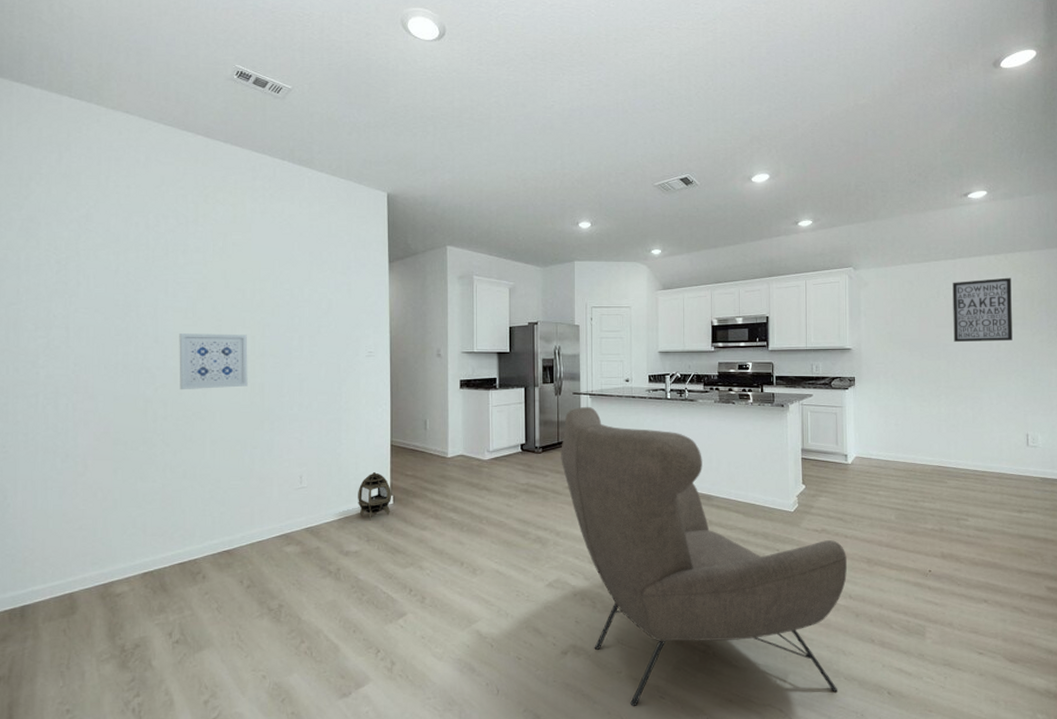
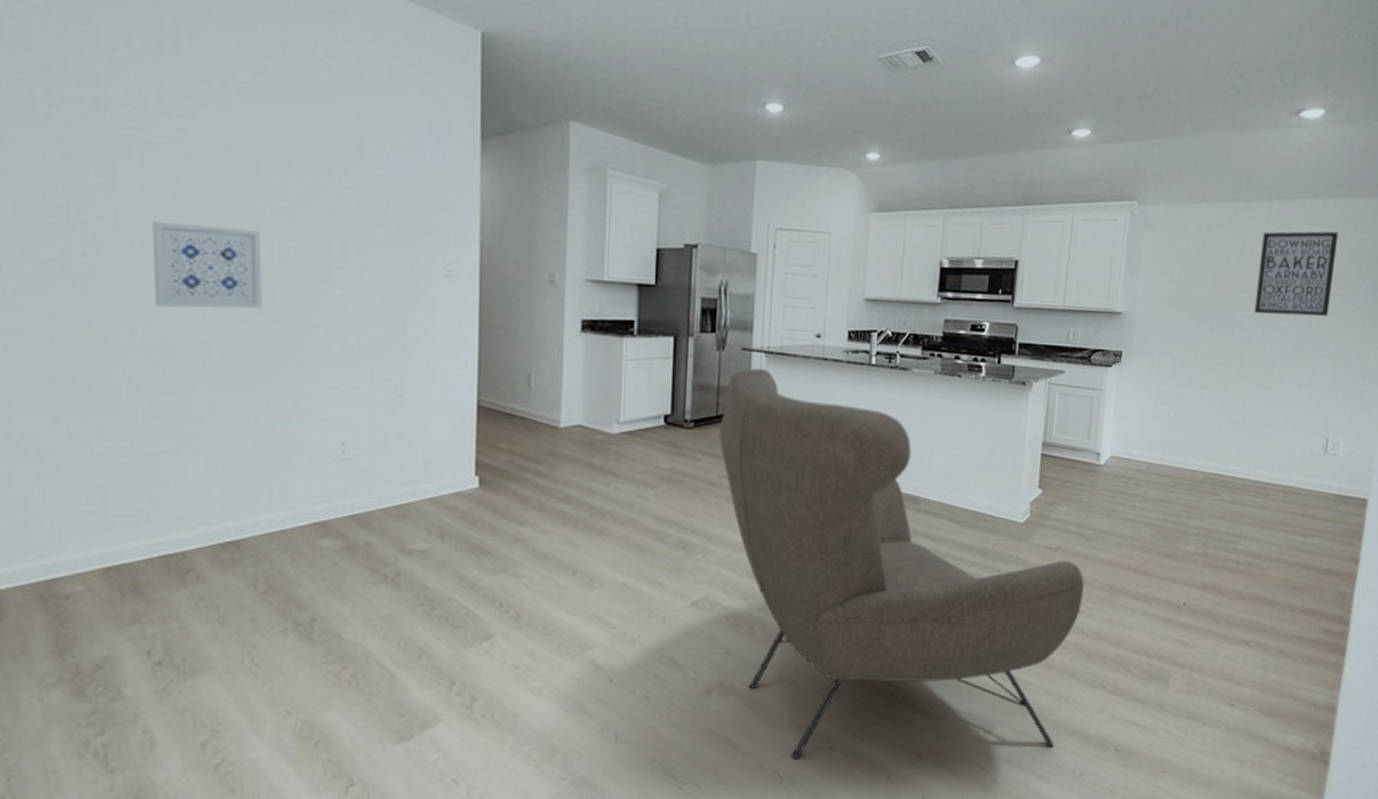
lantern: present [358,472,391,521] -> none [427,443,477,509]

